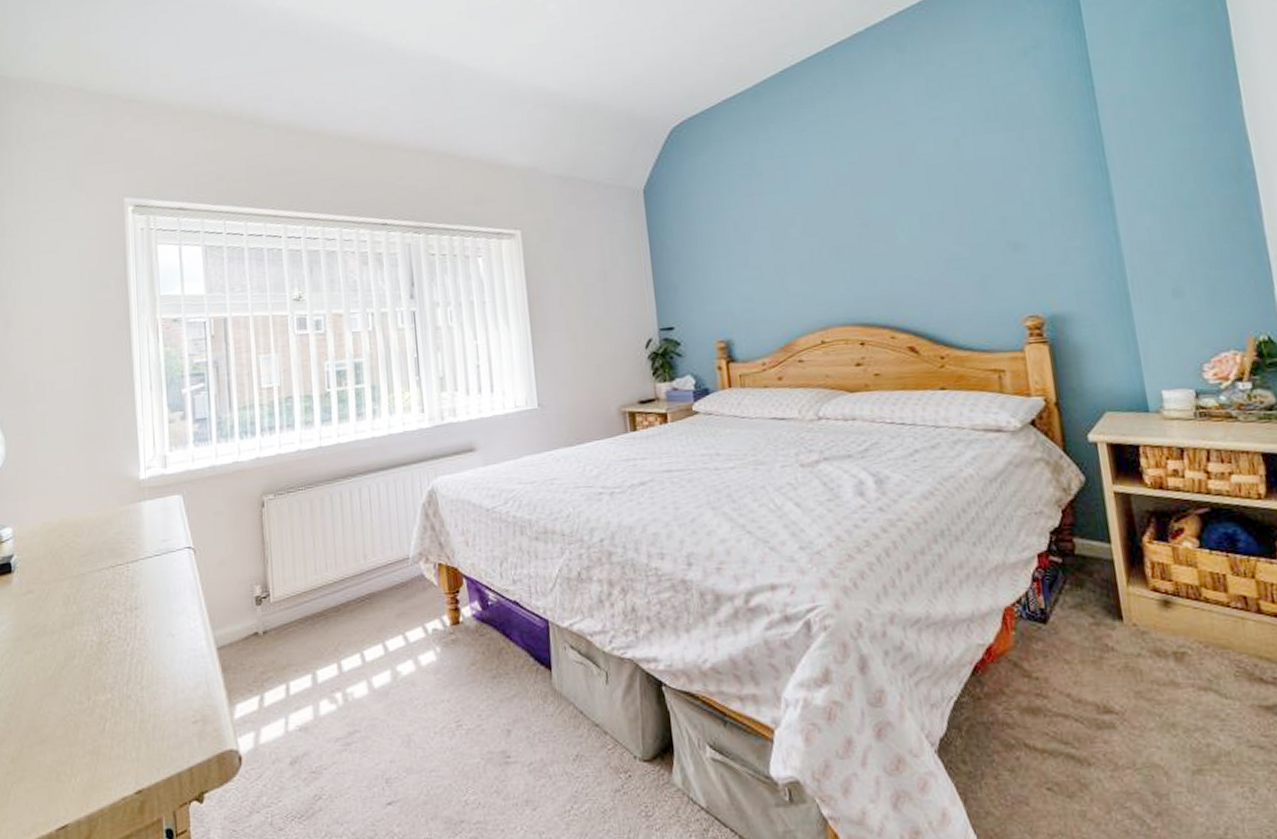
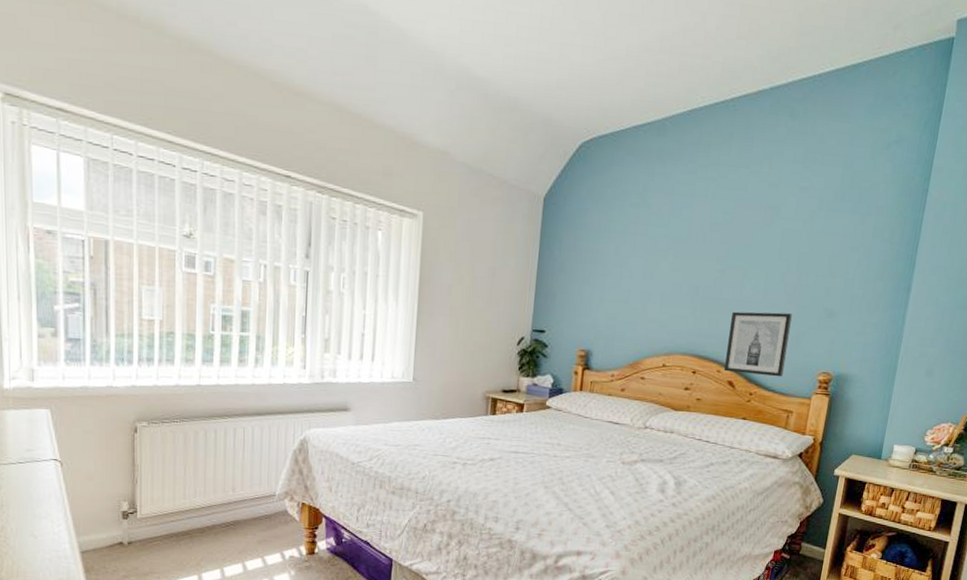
wall art: none [891,256,977,337] -> present [724,311,792,377]

